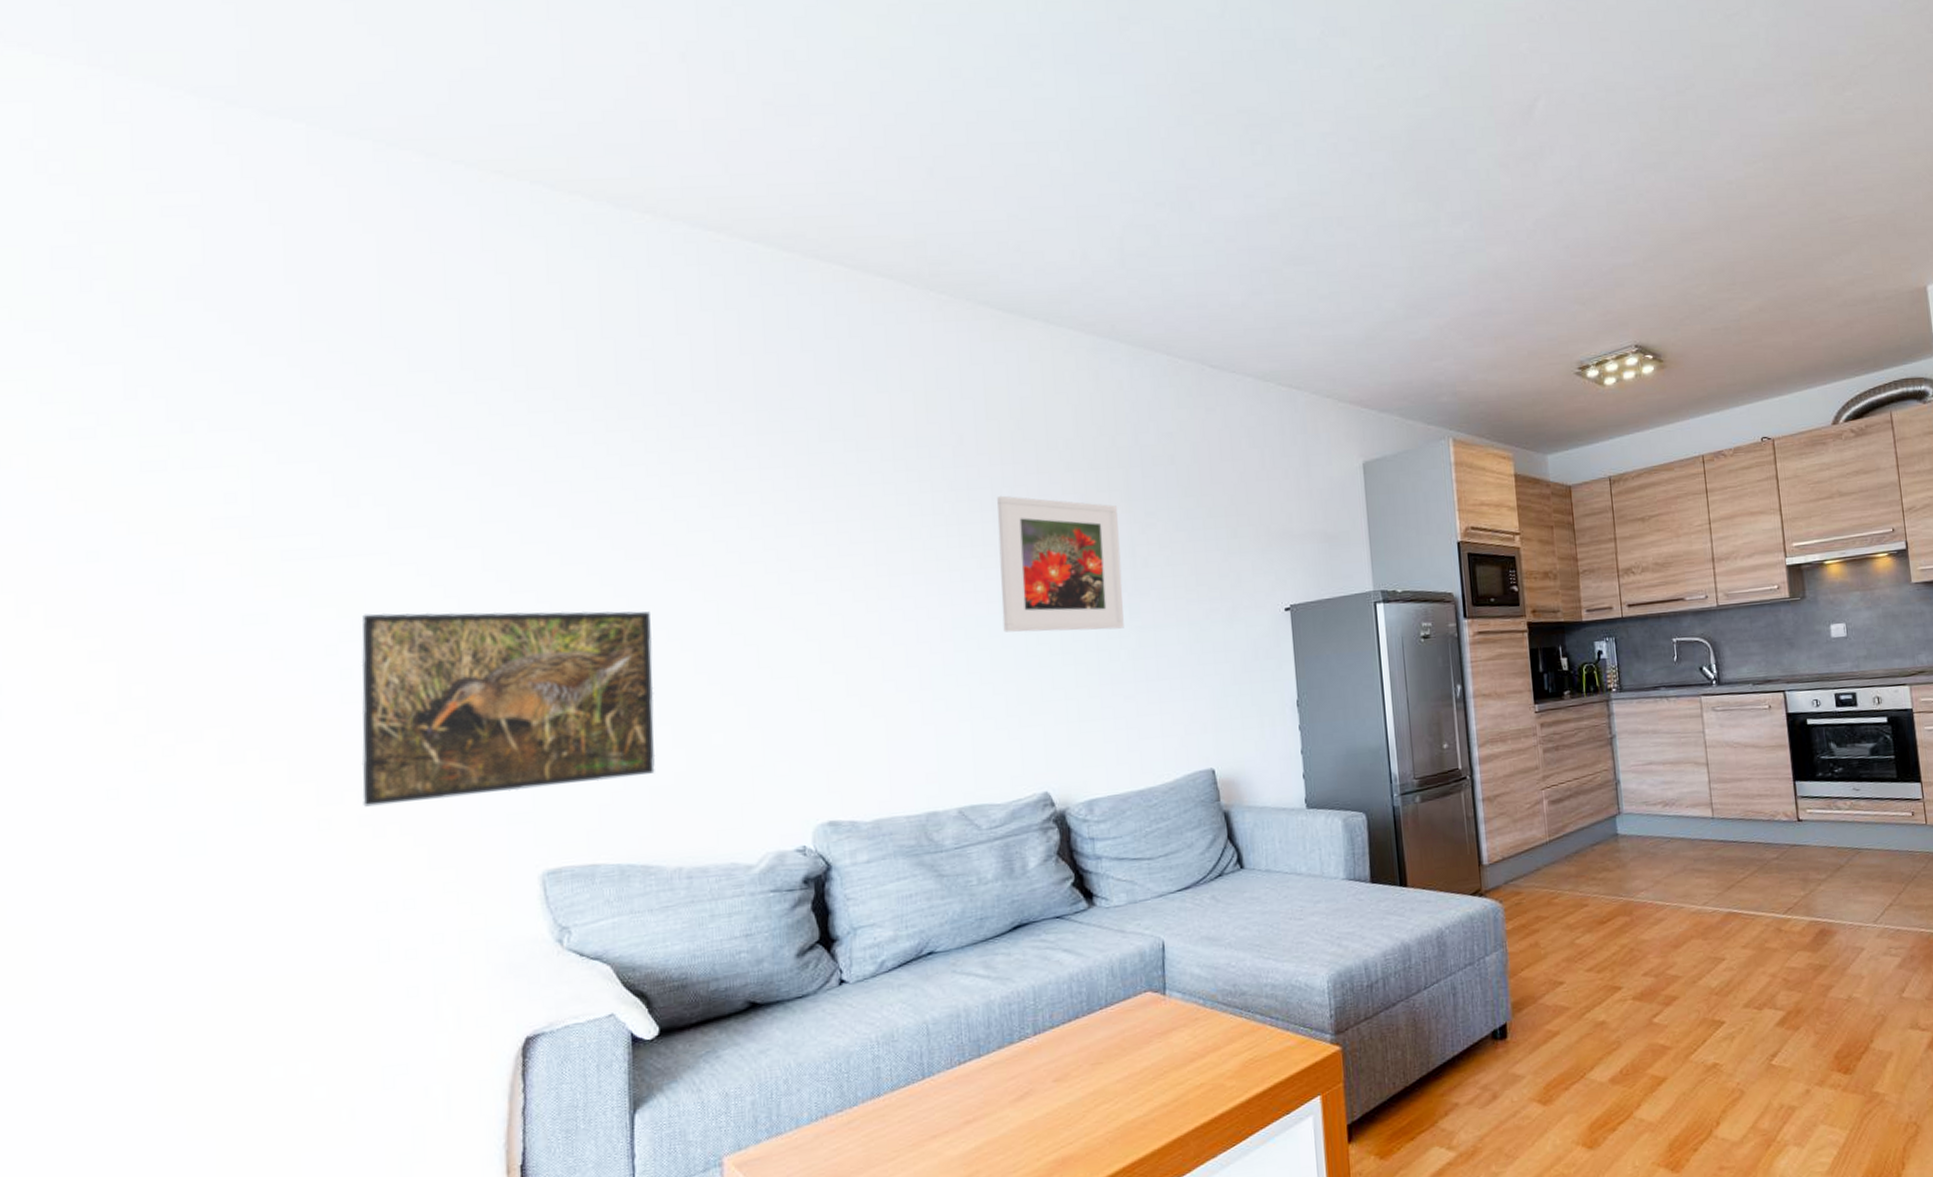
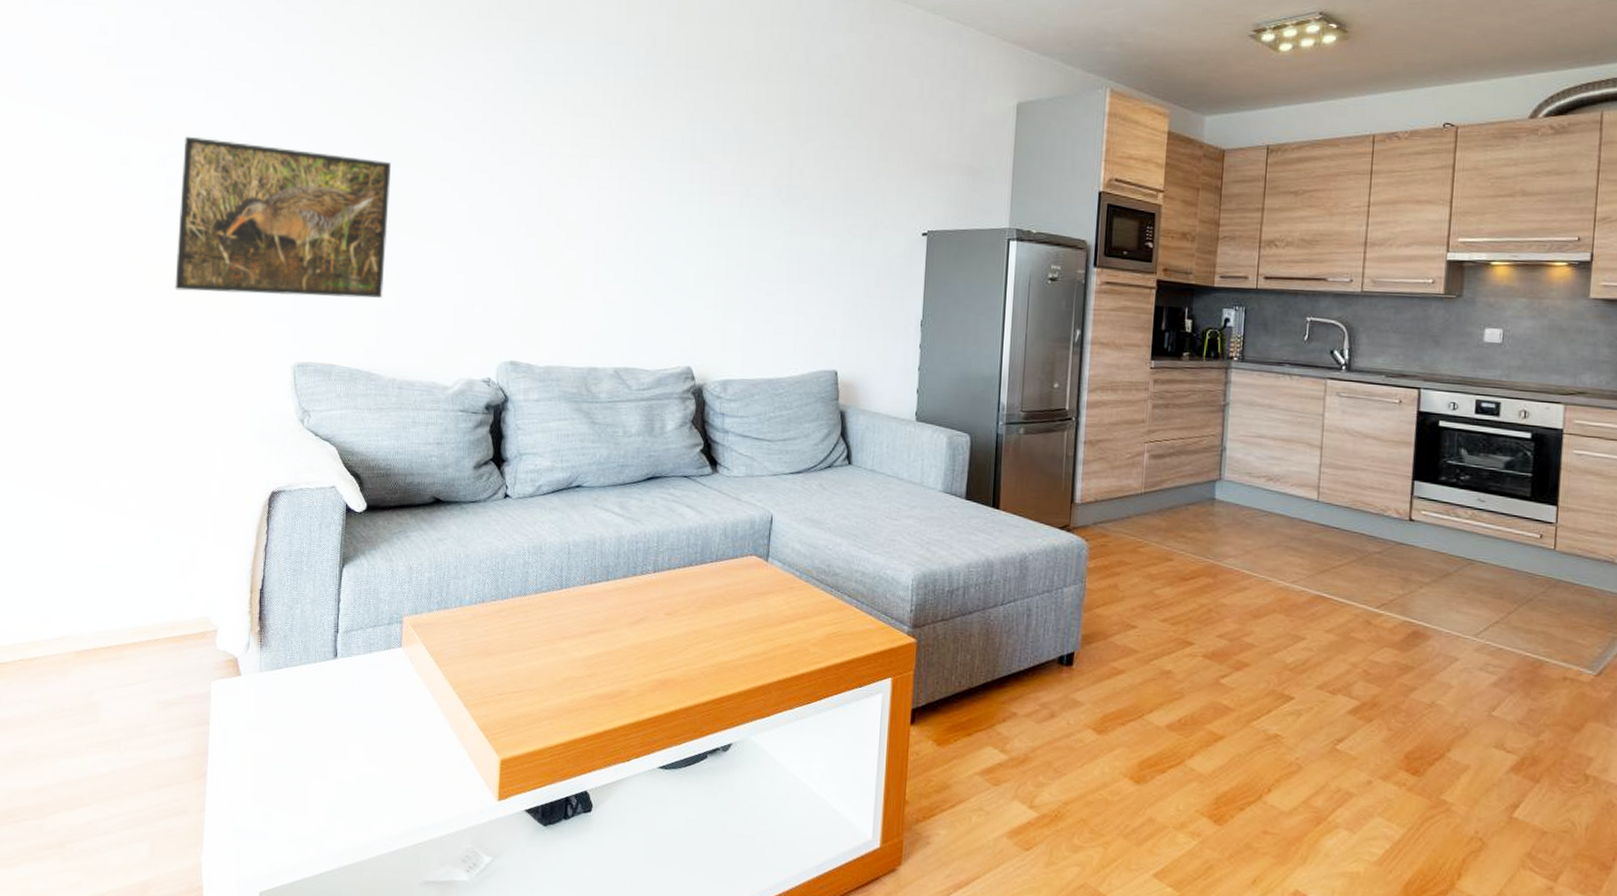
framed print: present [997,495,1124,632] -> none [670,96,782,231]

